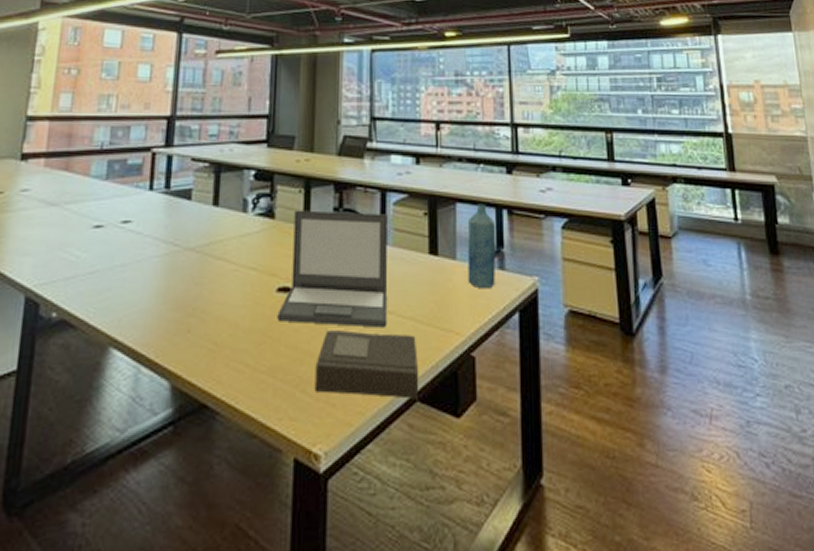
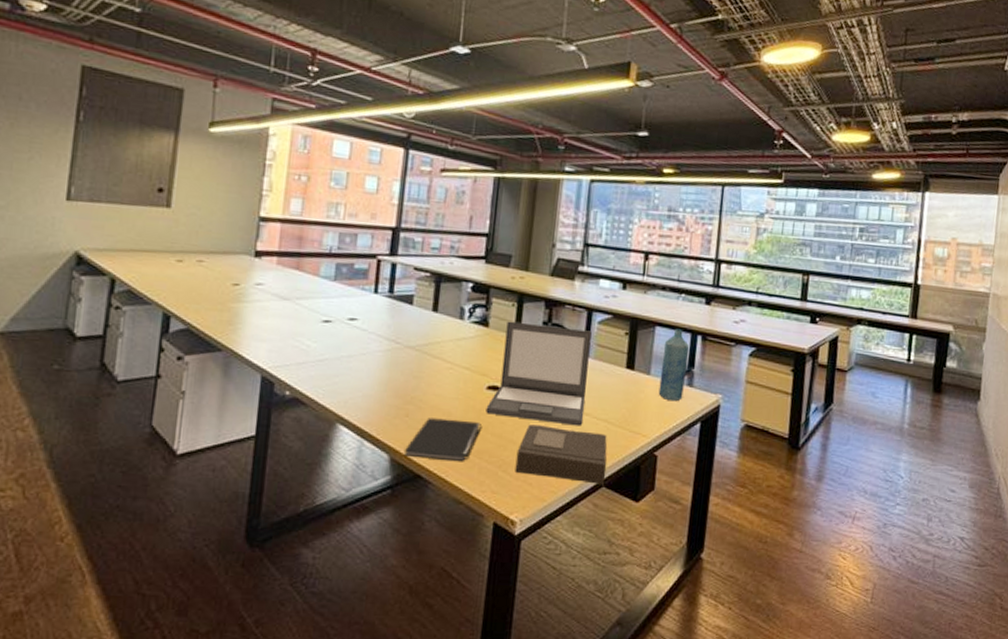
notebook: none [186,331,275,384] -> present [403,418,483,462]

